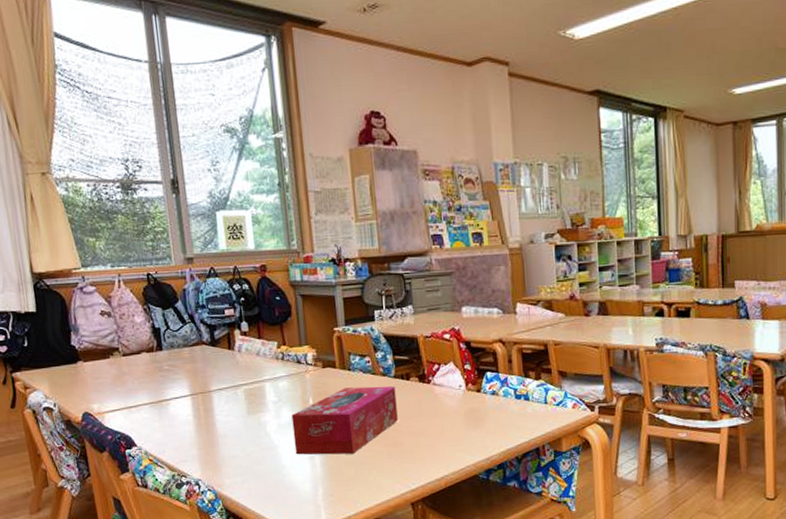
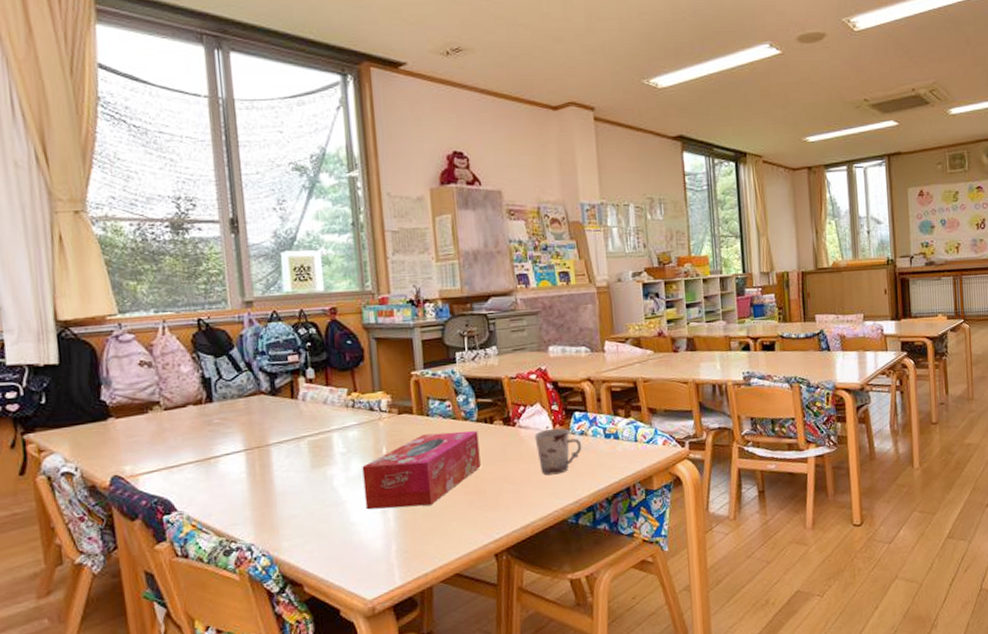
cup: none [448,387,493,432] -> present [534,428,582,475]

